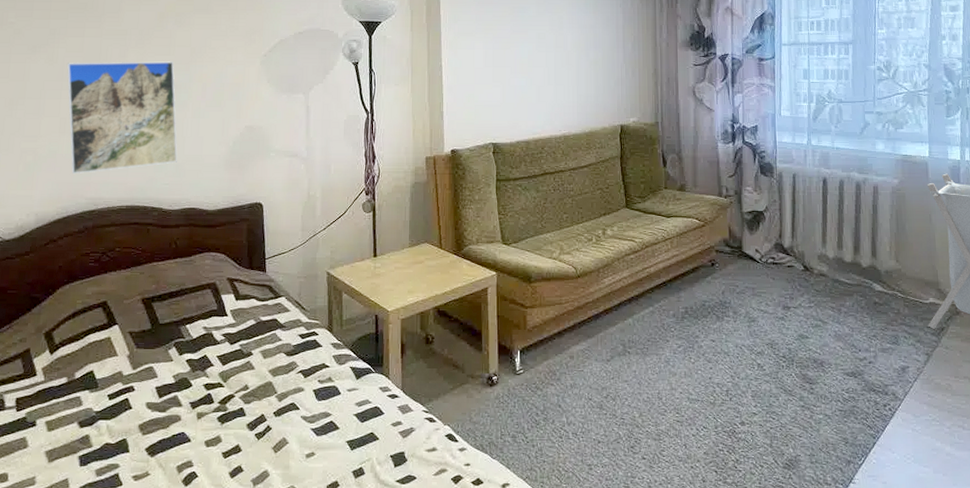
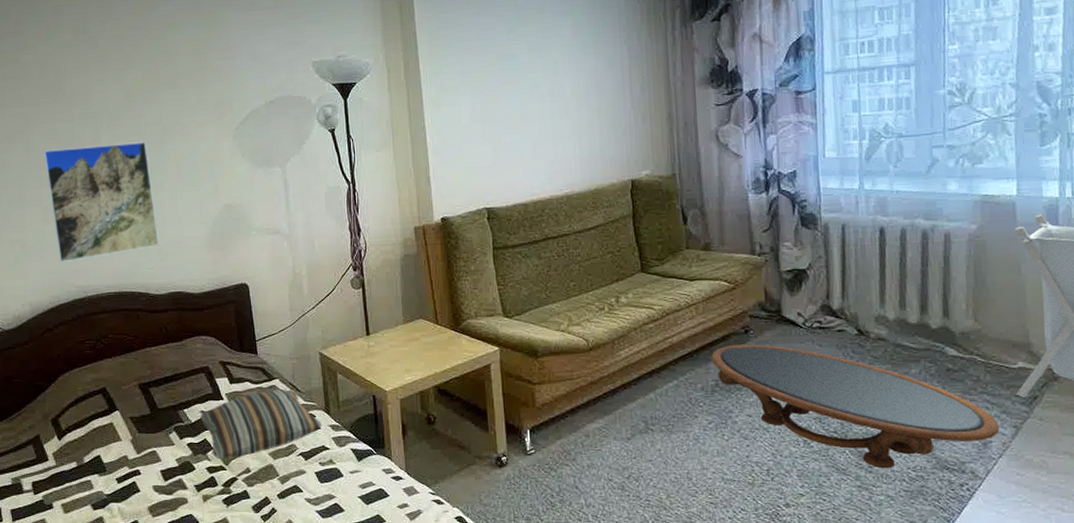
pillow: none [202,307,324,375] -> present [200,389,322,458]
coffee table: none [682,276,915,390] -> present [711,344,1000,469]

